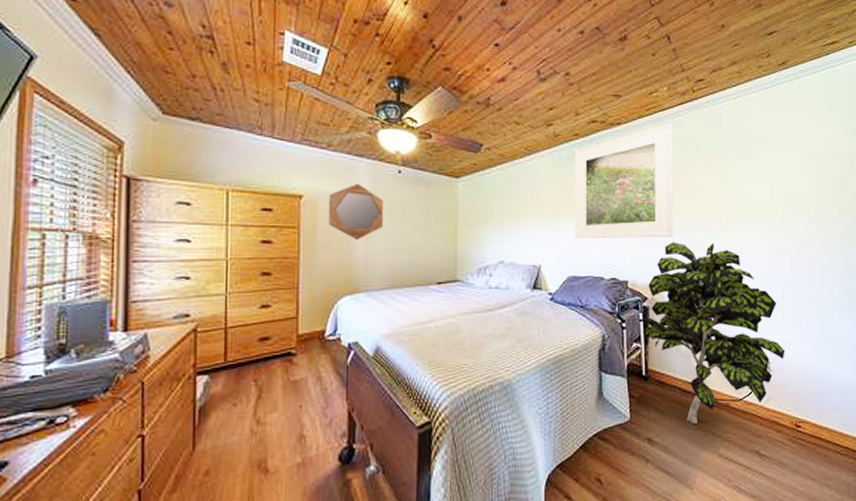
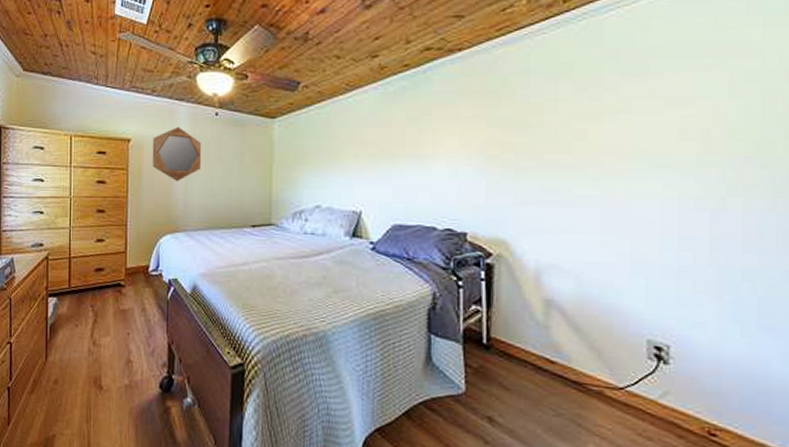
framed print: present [574,123,673,239] -> none [401,43,532,184]
indoor plant: present [643,242,785,424] -> none [485,189,695,409]

